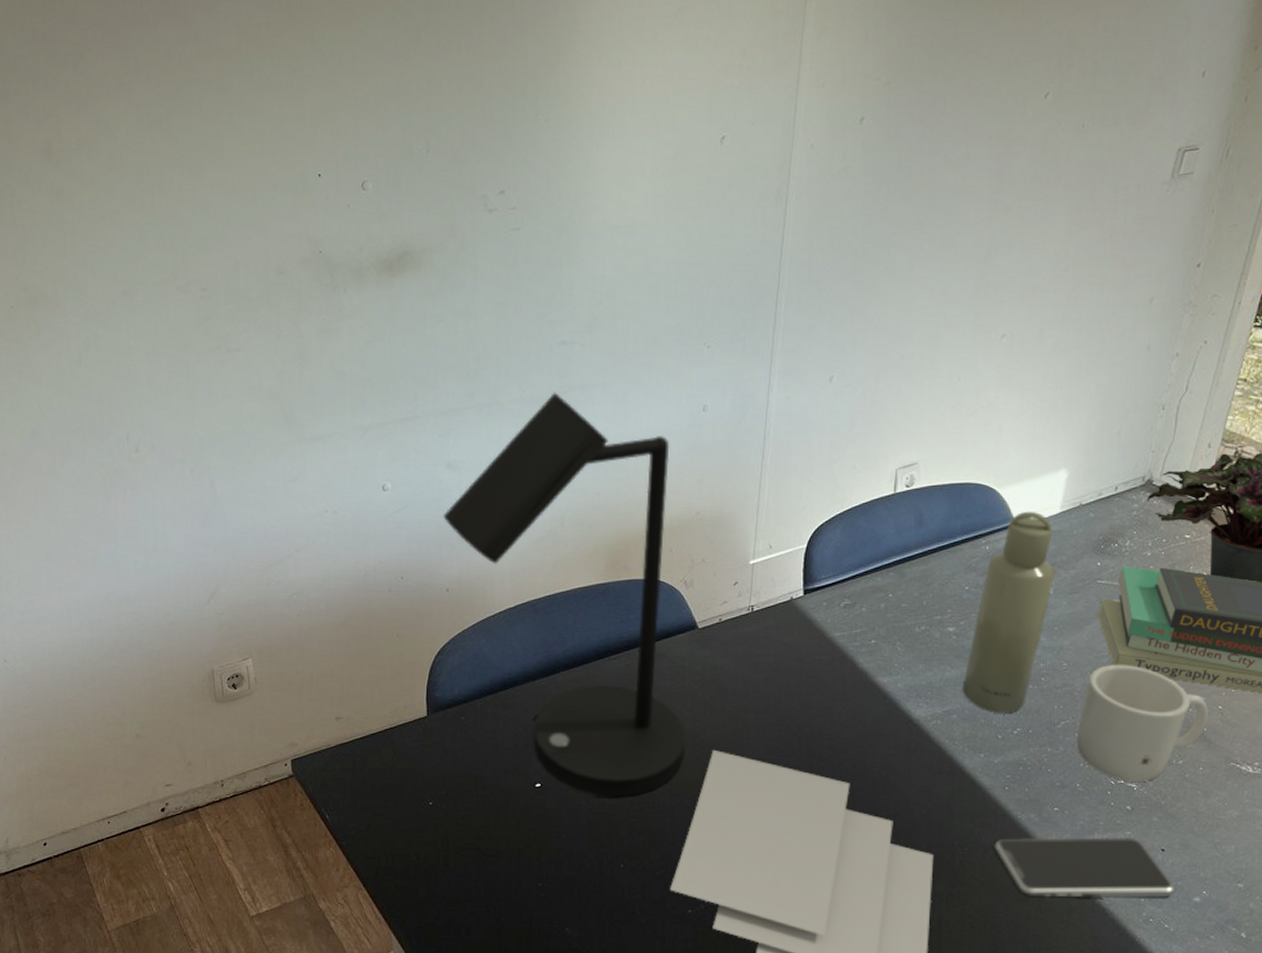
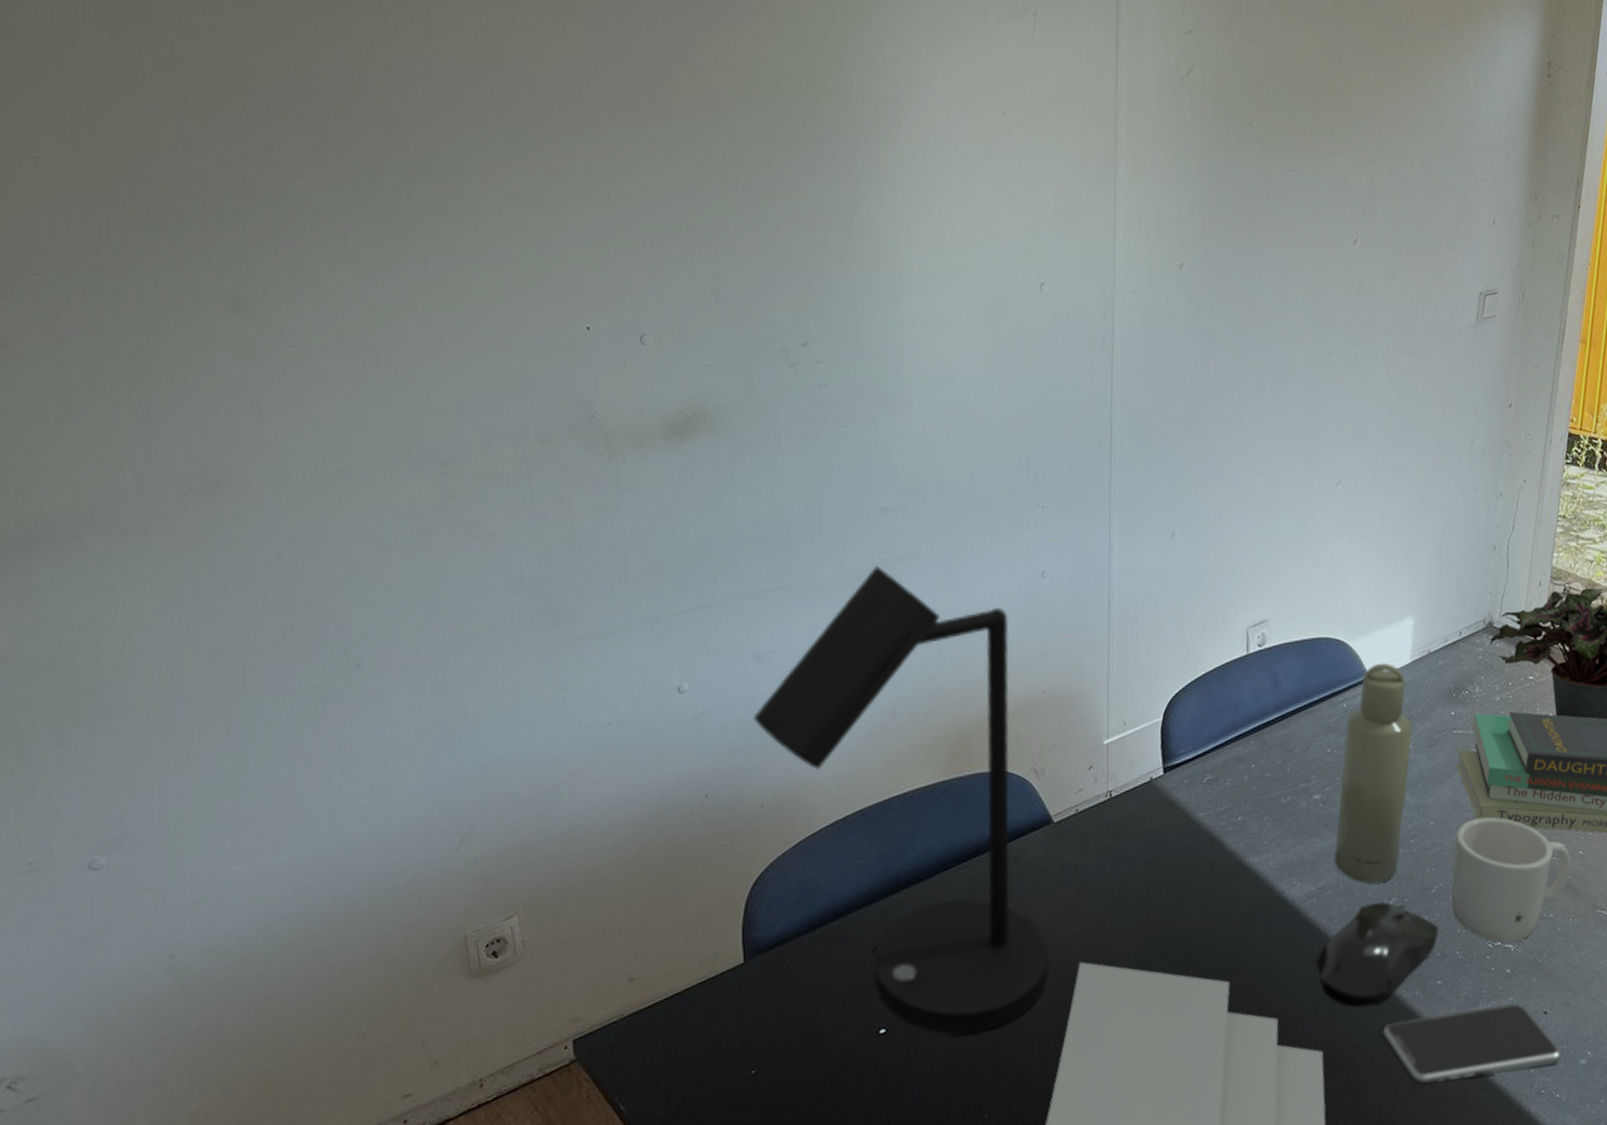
computer mouse: none [934,731,1061,821] -> present [1315,902,1439,1008]

